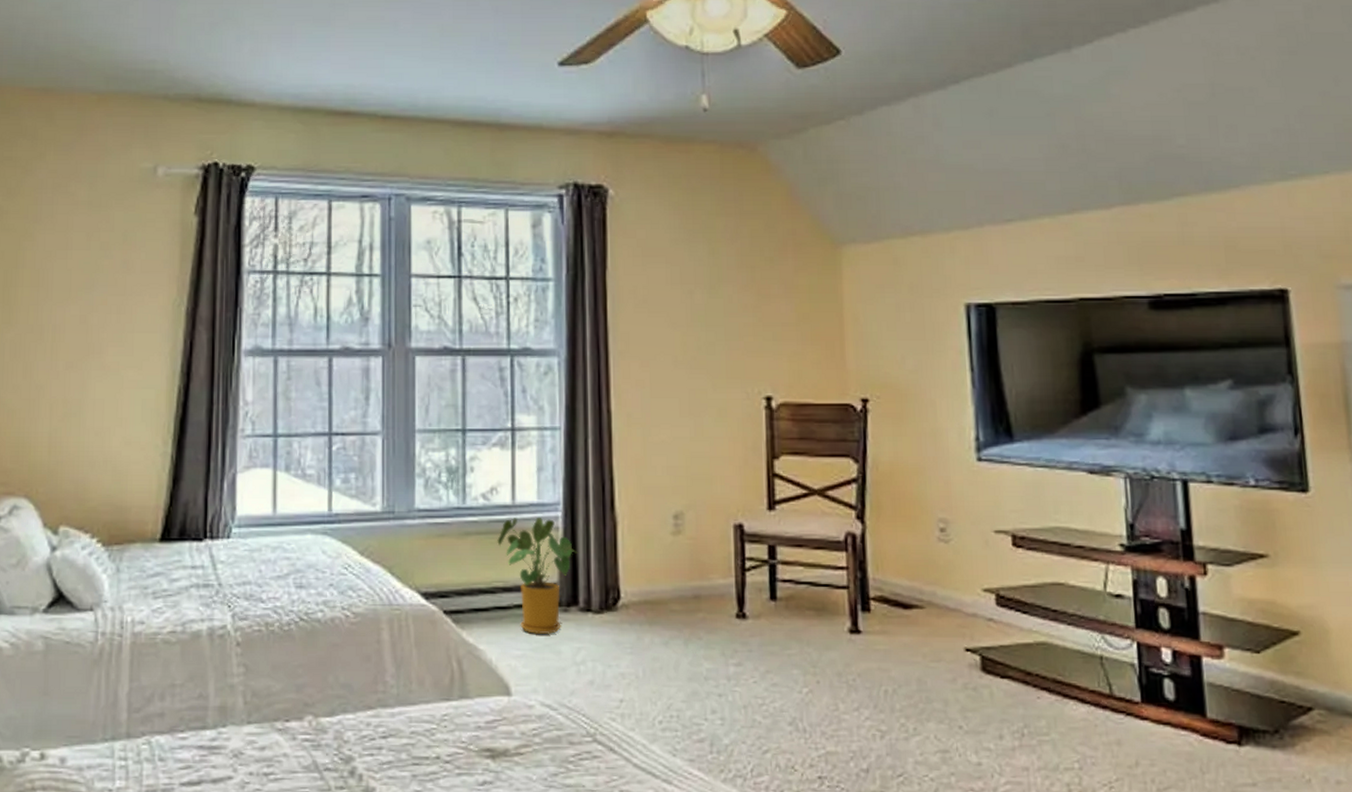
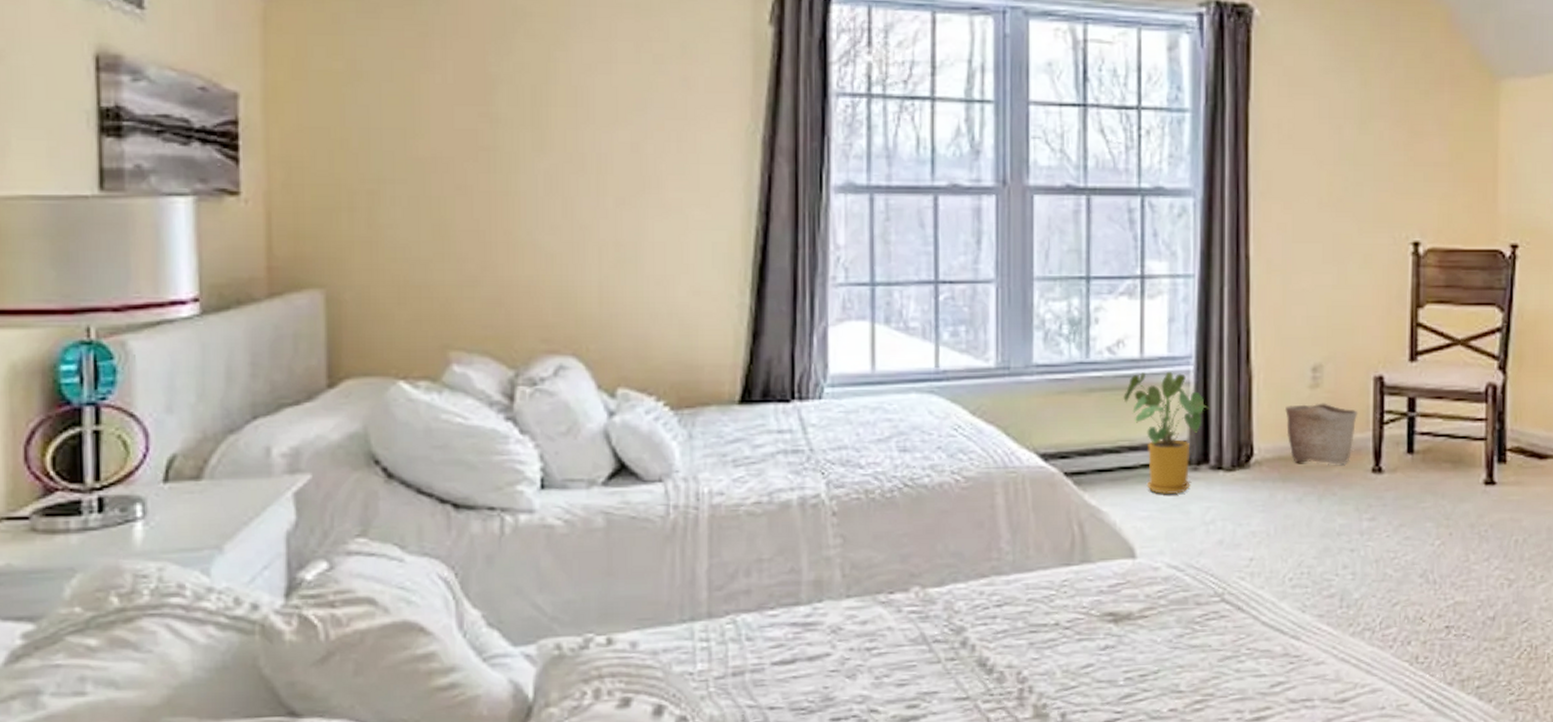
basket: none [648,549,720,610] -> present [1284,403,1358,465]

